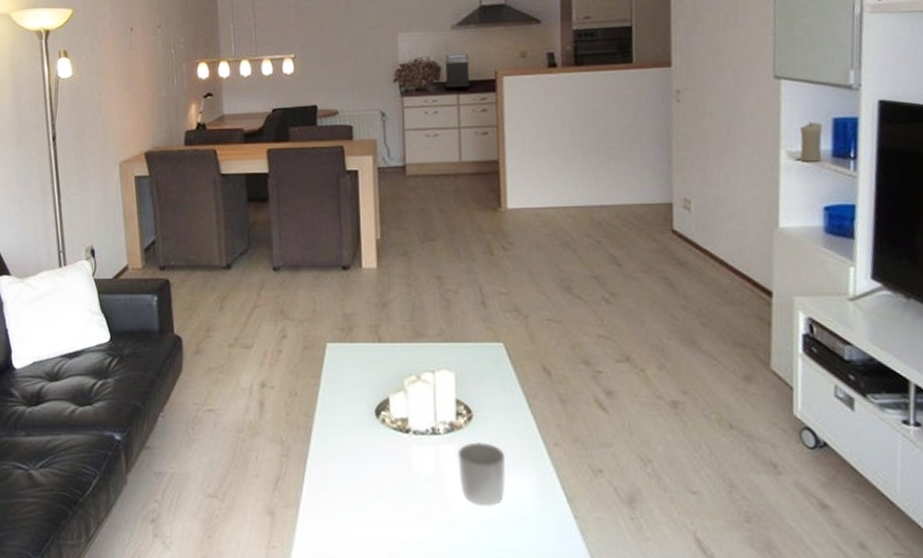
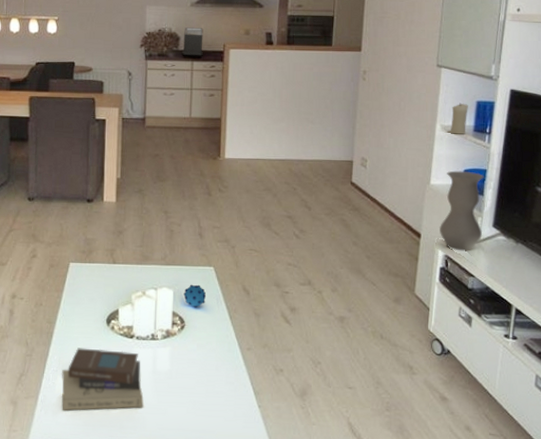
books: none [326,445,428,523] -> present [61,348,144,411]
mug: present [457,442,506,508] -> none [170,346,209,399]
toy ball: none [467,365,496,394] -> present [183,284,206,308]
vase: none [797,208,857,312] -> present [440,170,484,252]

